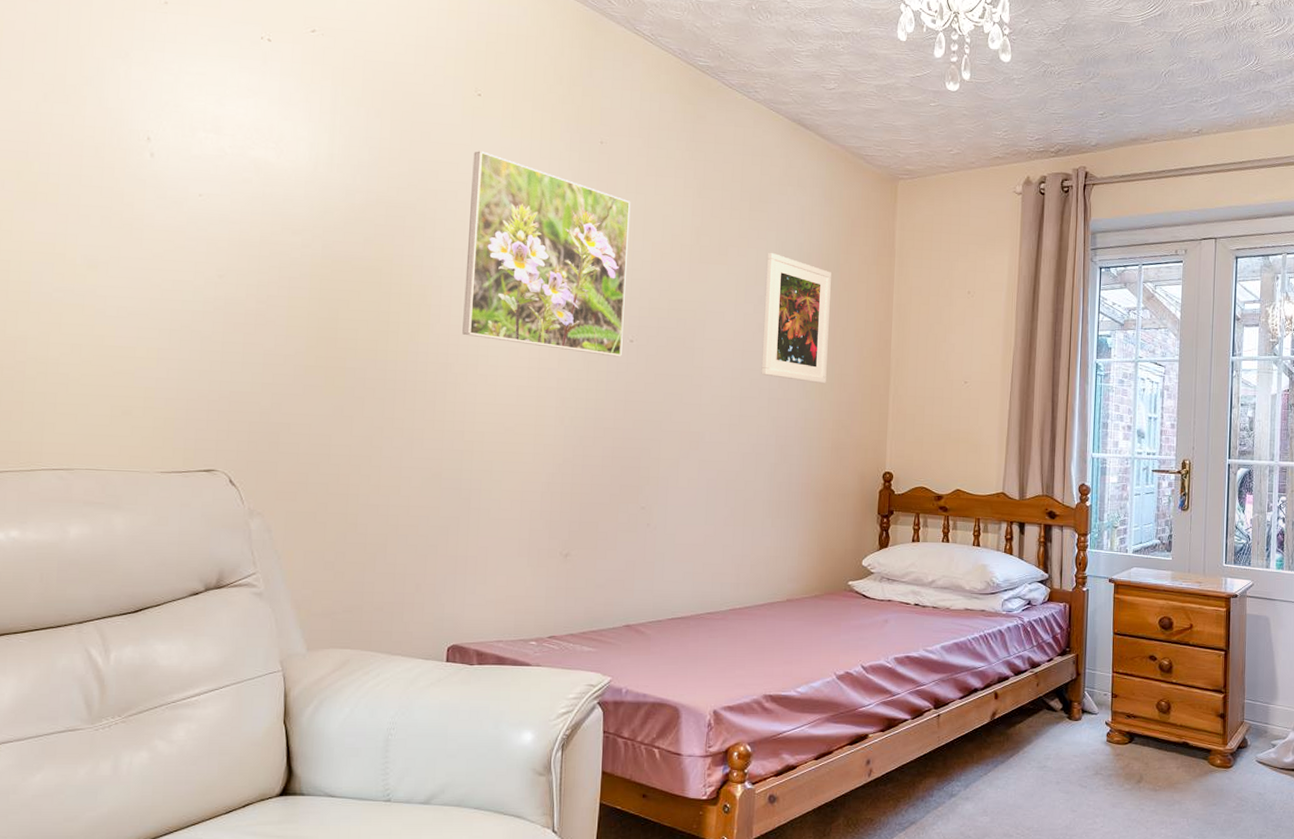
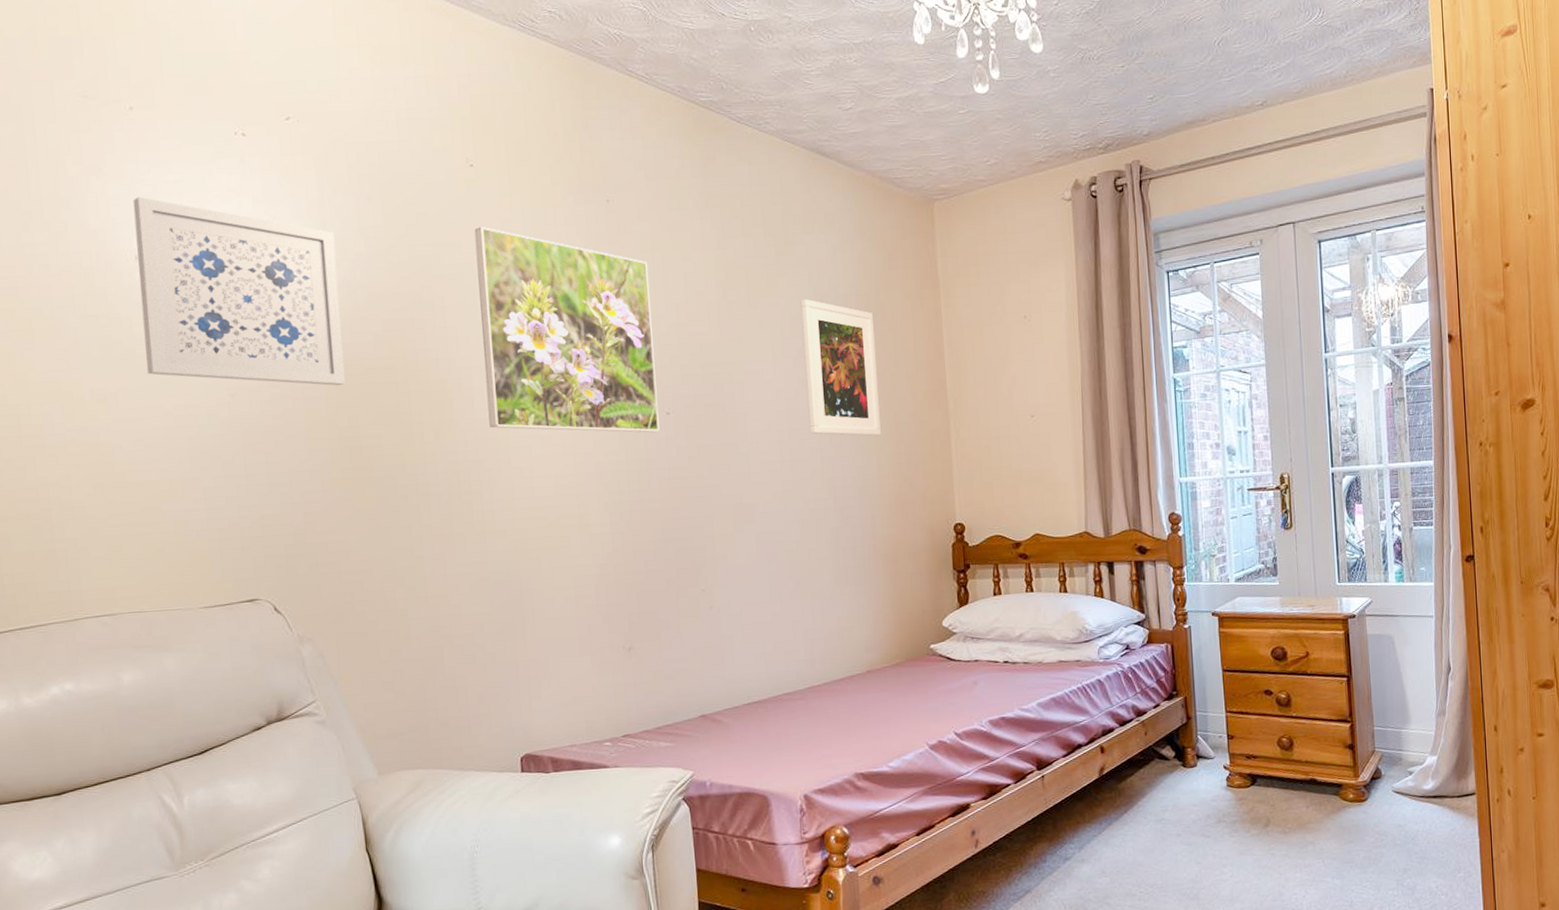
wall art: none [141,83,341,280] -> present [133,196,346,386]

